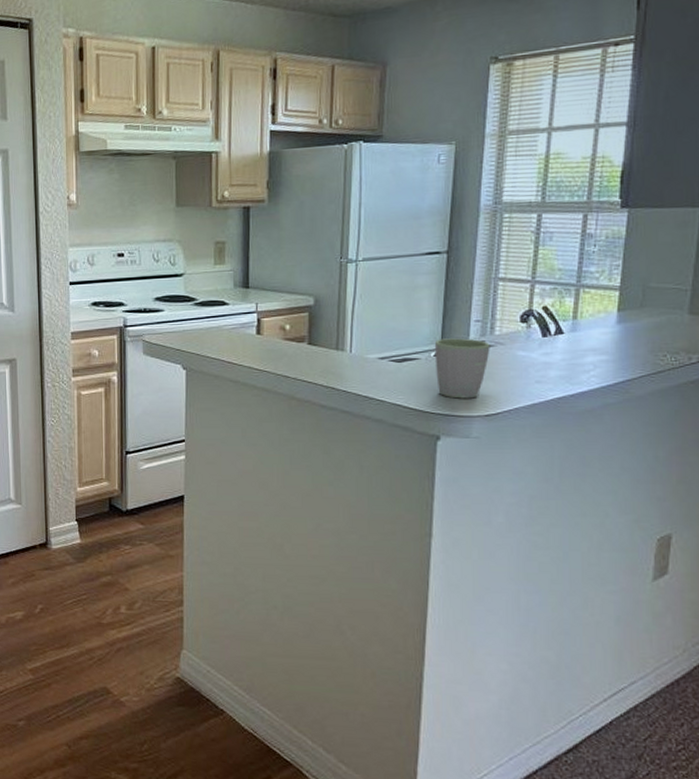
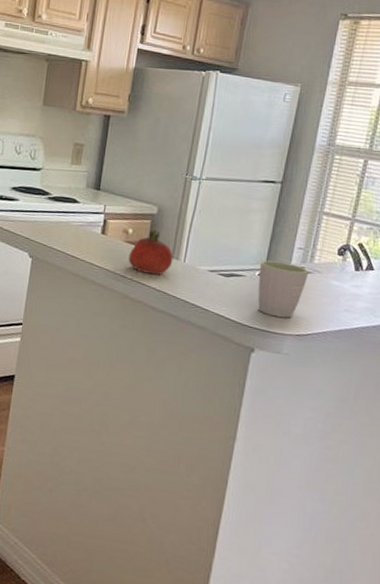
fruit: none [289,322,338,370] -> present [128,229,174,275]

